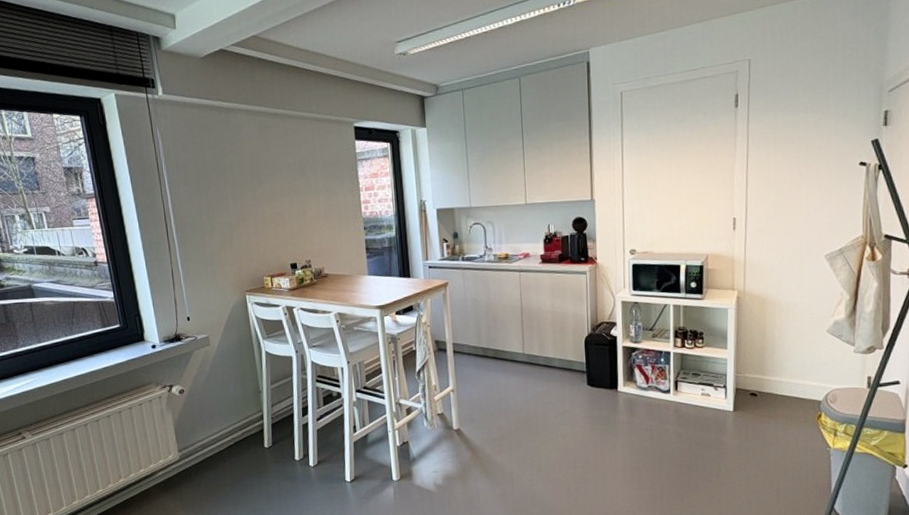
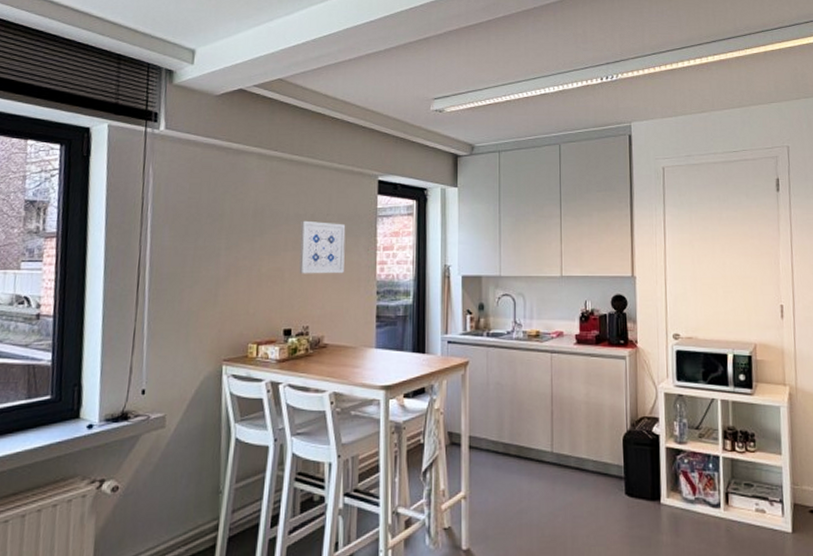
wall art: none [291,168,334,216] -> present [299,220,346,274]

